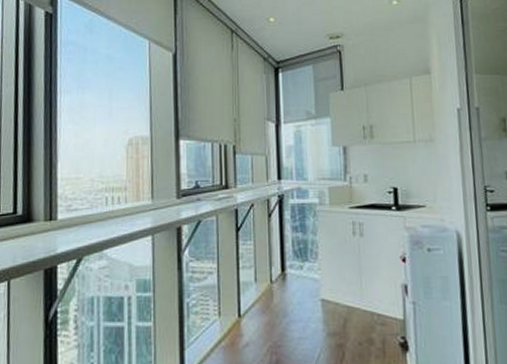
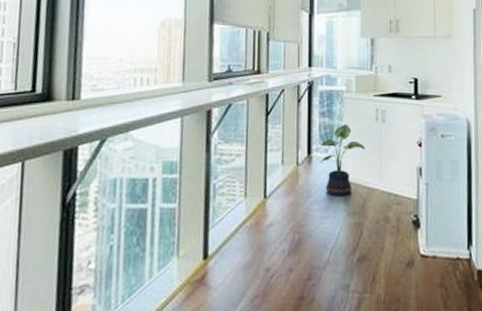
potted plant: none [294,239,343,316] -> present [319,124,366,196]

